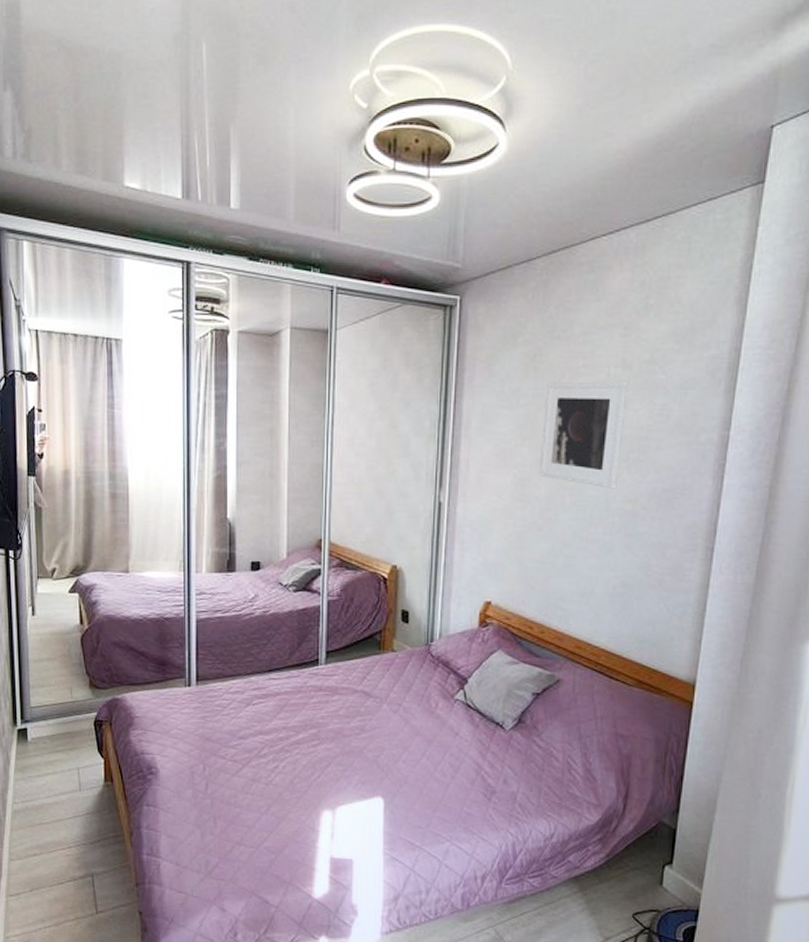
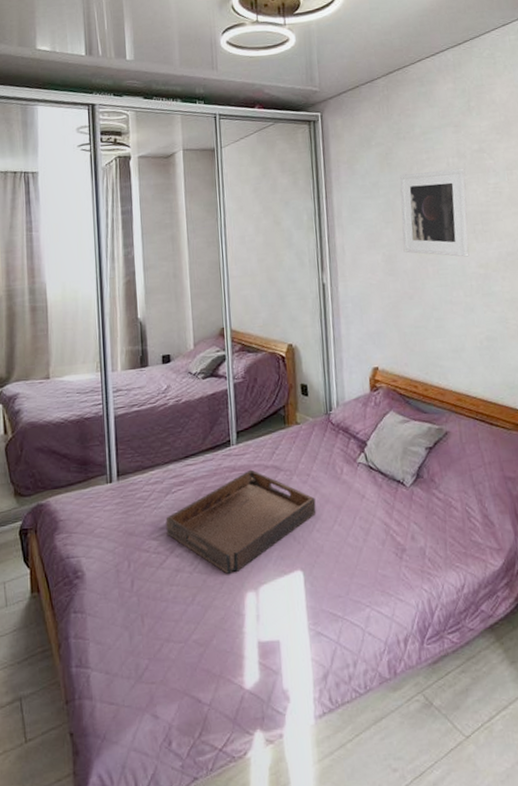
serving tray: none [244,691,405,791] -> present [165,469,316,574]

